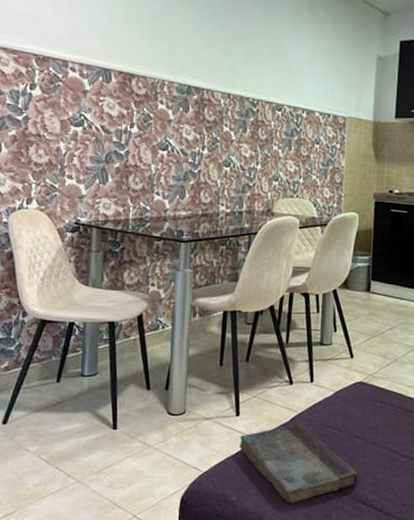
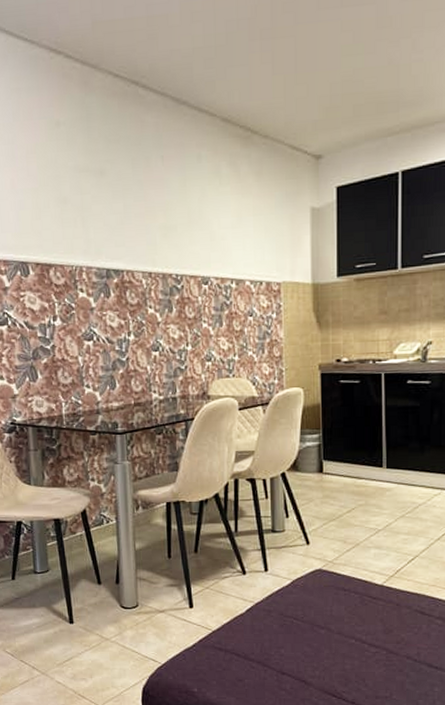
book: present [238,424,358,504] -> none [195,614,325,696]

